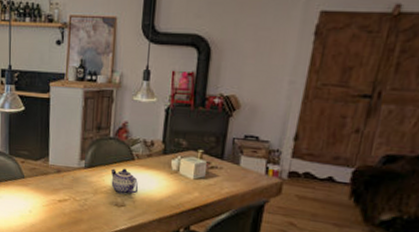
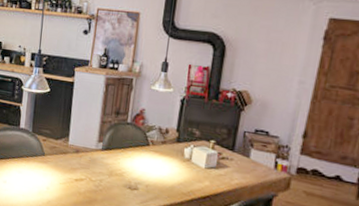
teapot: present [110,168,139,195] -> none [125,152,152,179]

